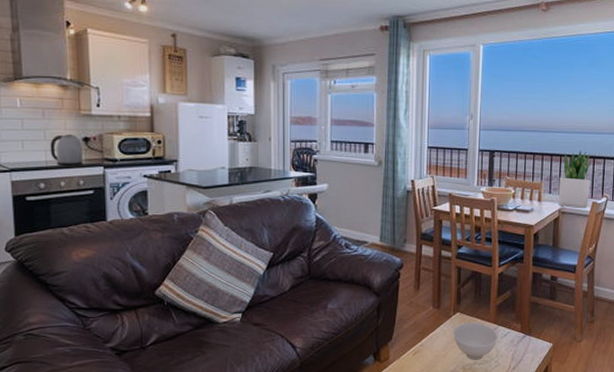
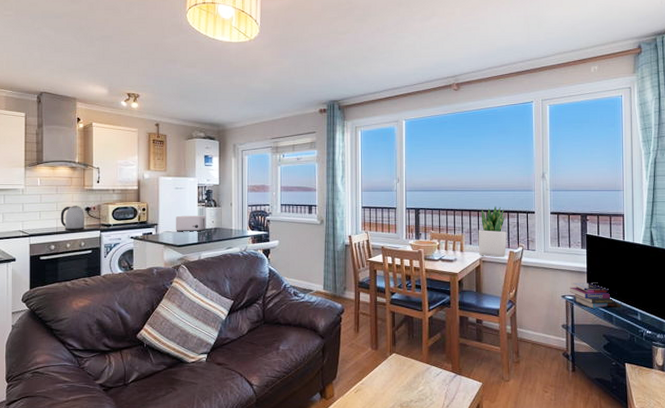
toaster: none [200,150,239,171] -> present [176,215,206,232]
bowl: present [453,322,498,360] -> none [390,362,431,398]

